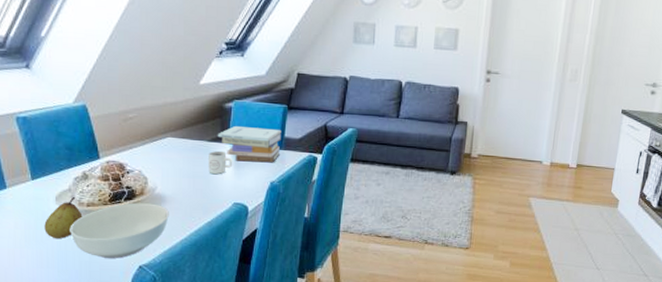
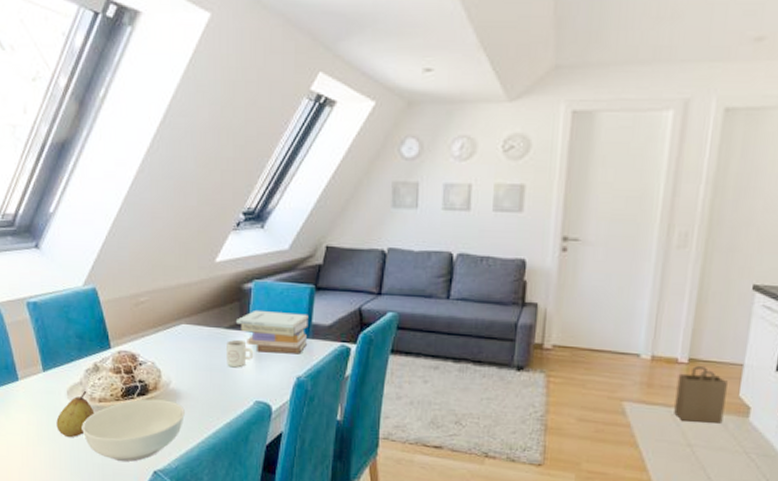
shopping bag: none [566,169,604,213] -> present [674,365,728,424]

